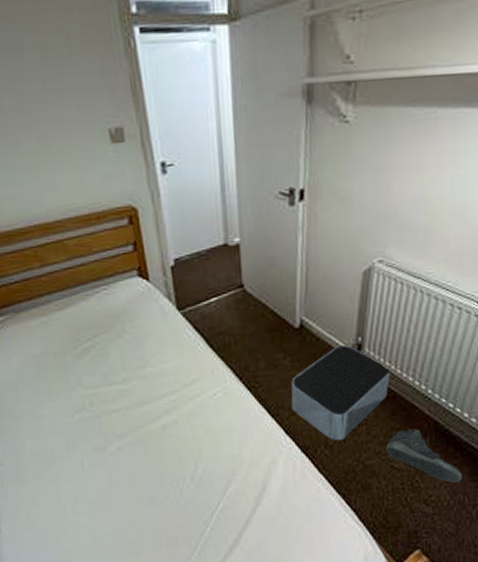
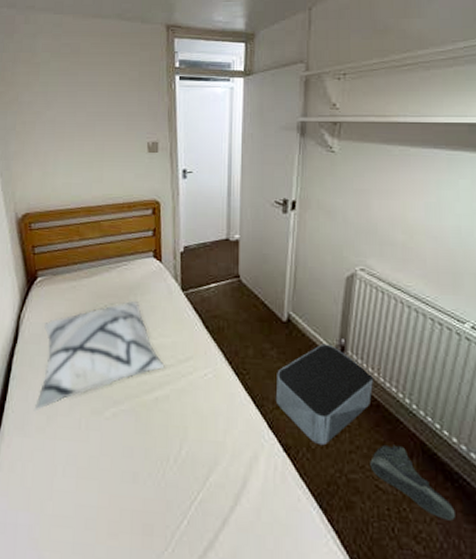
decorative pillow: none [18,329,169,460] -> present [34,301,165,412]

